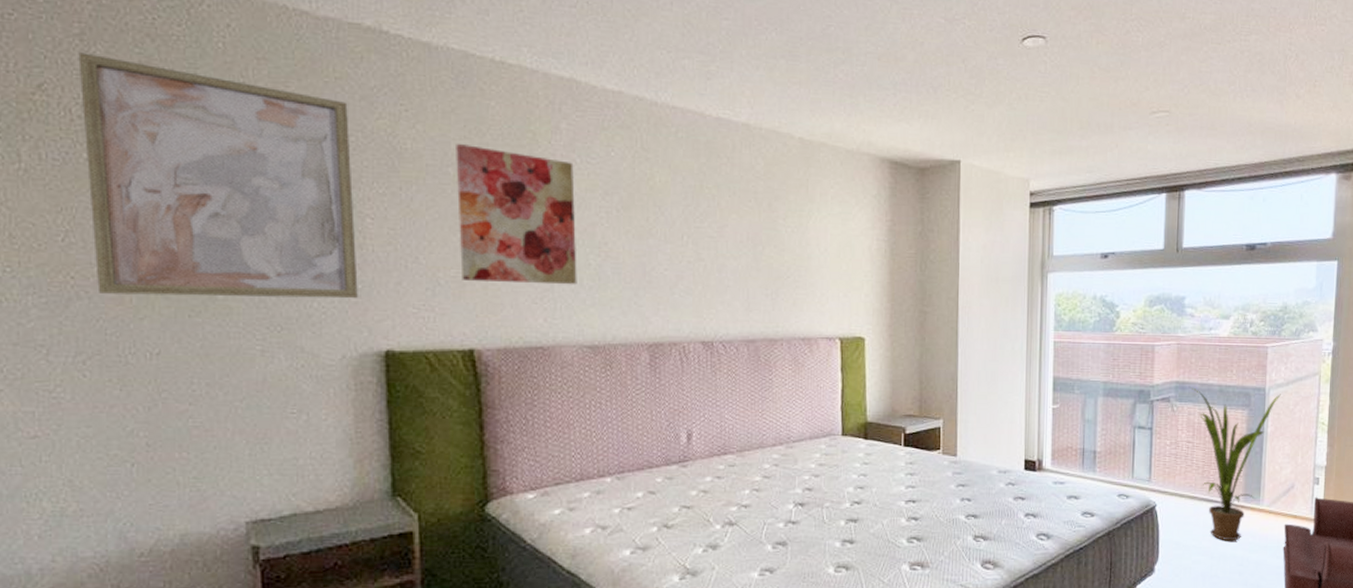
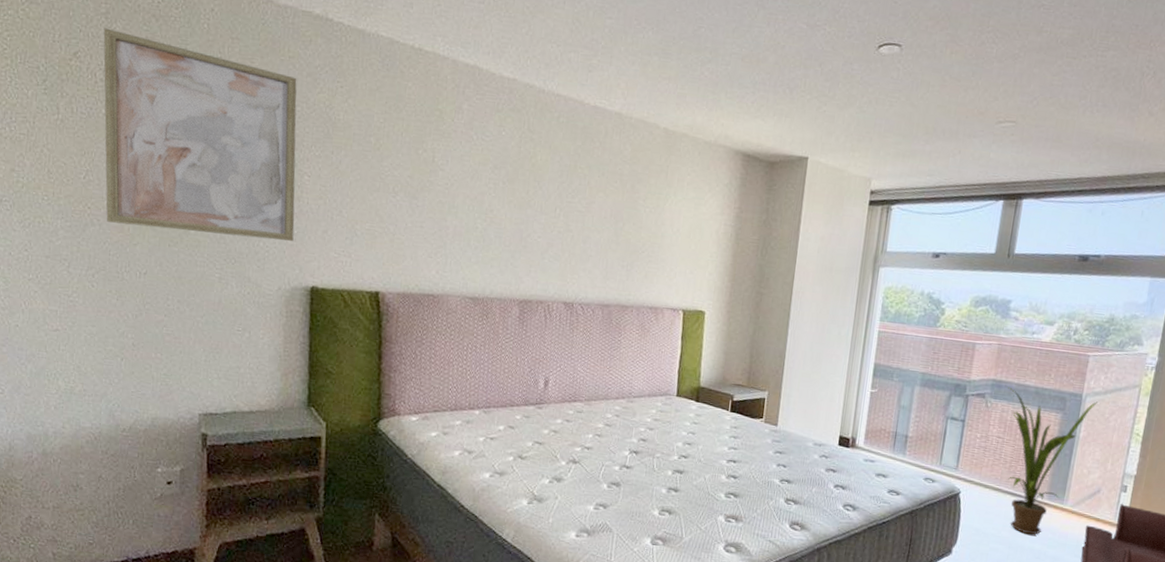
wall art: present [456,143,577,285] -> none [374,117,471,245]

